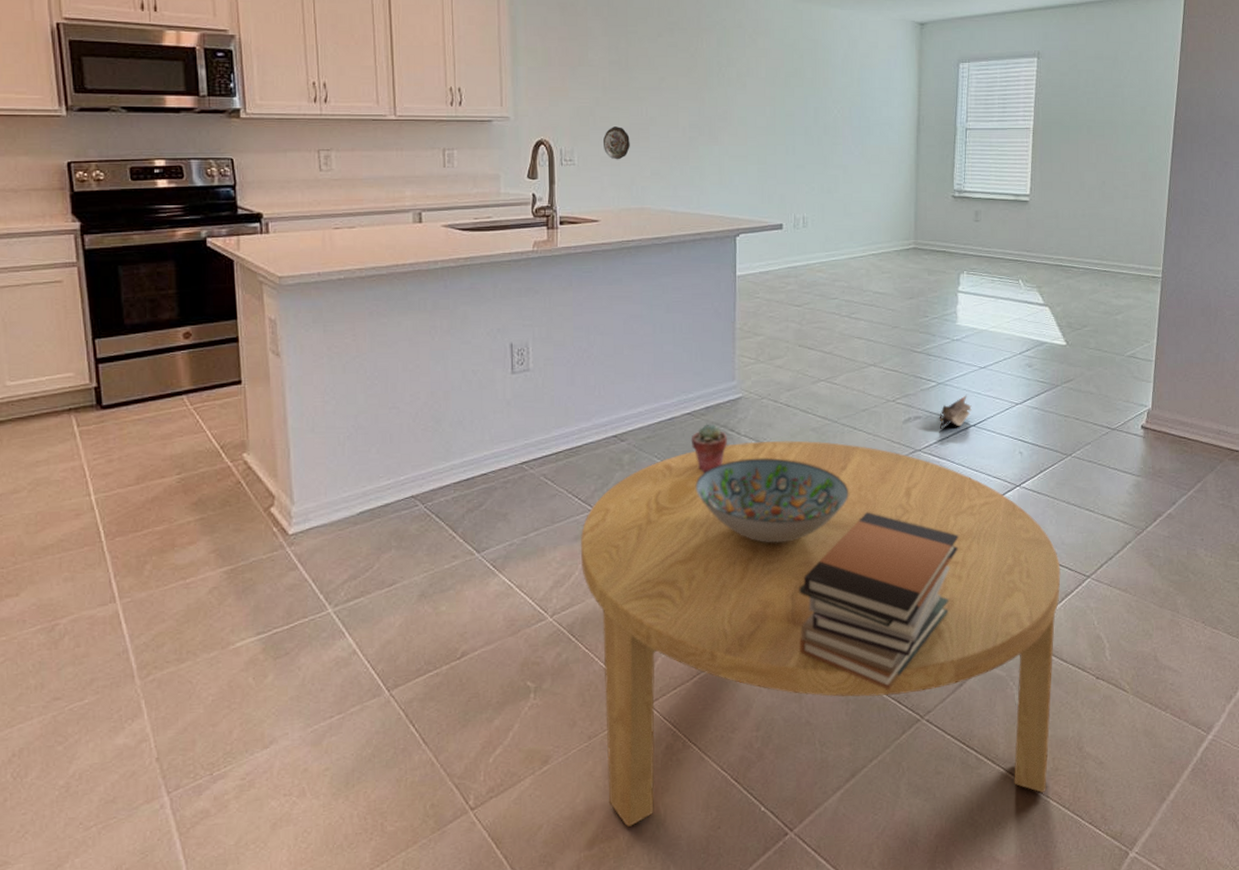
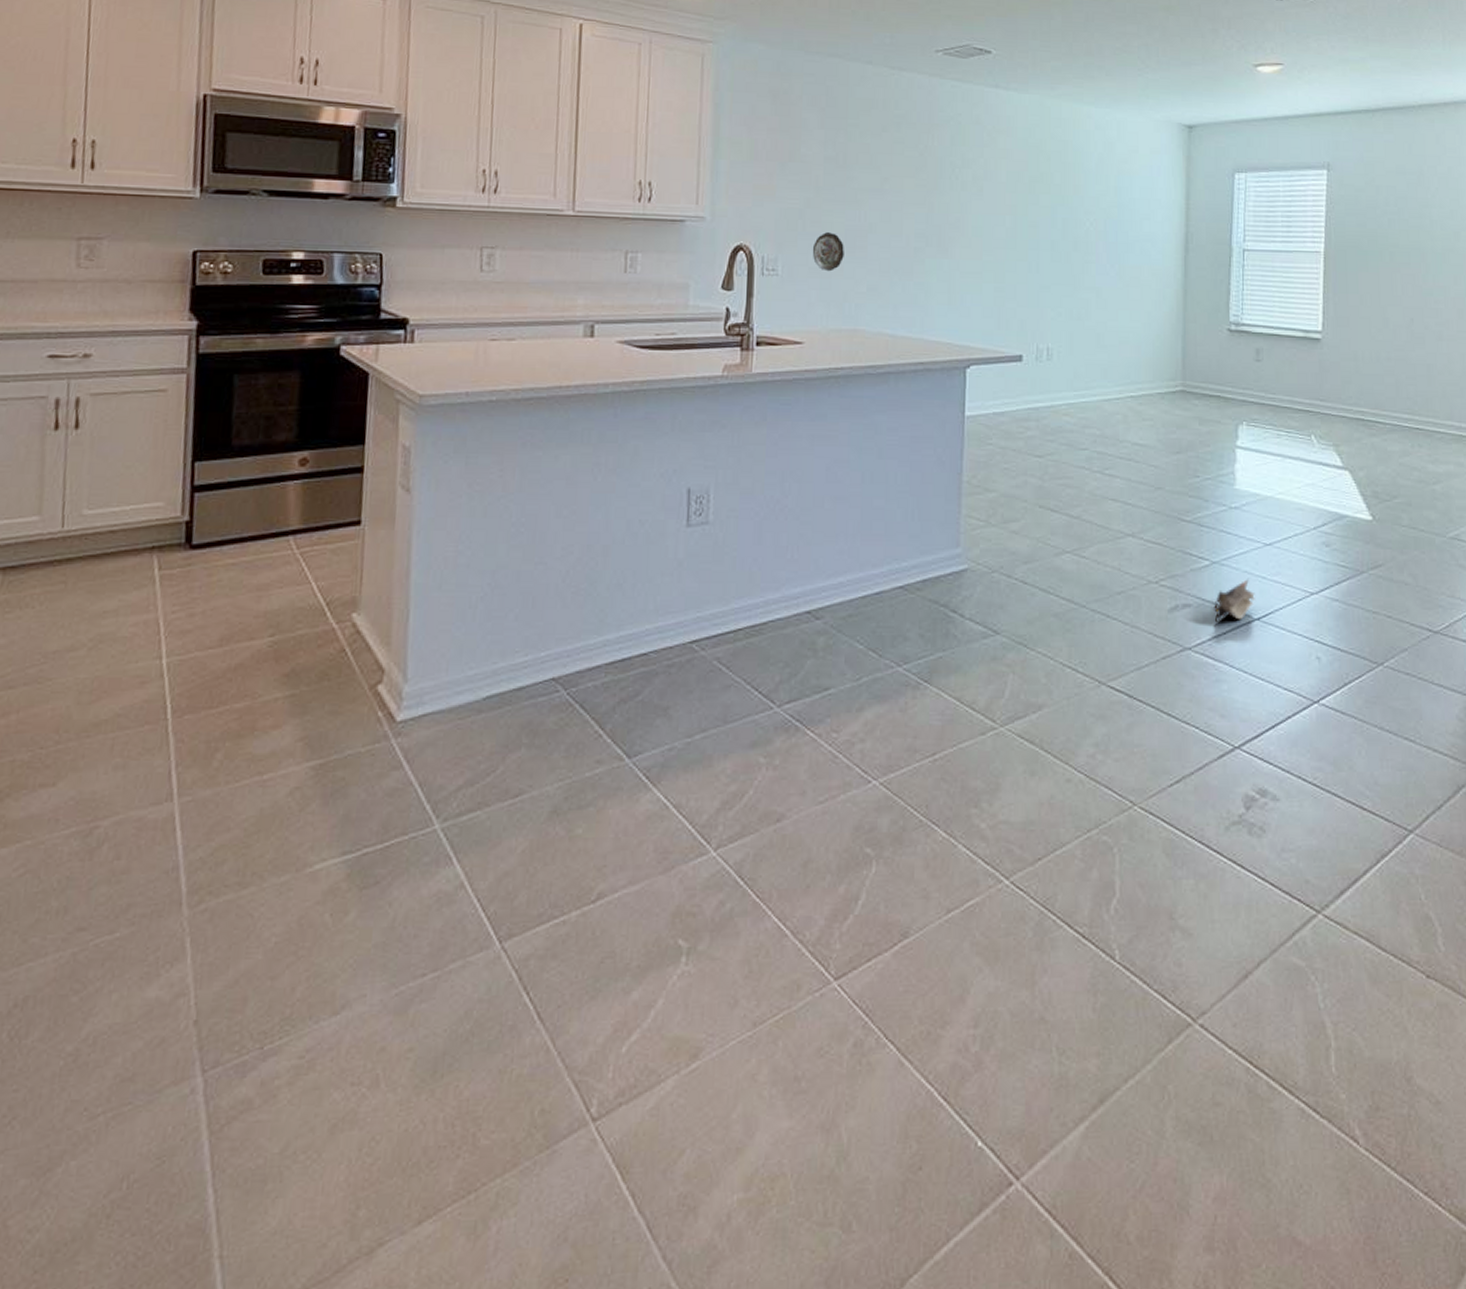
coffee table: present [581,440,1061,827] -> none [757,627,1375,1159]
potted succulent: present [691,423,727,473] -> none [902,601,947,665]
decorative bowl: present [695,458,849,543] -> none [905,649,1100,764]
book stack: present [799,512,959,690] -> none [1033,728,1241,979]

